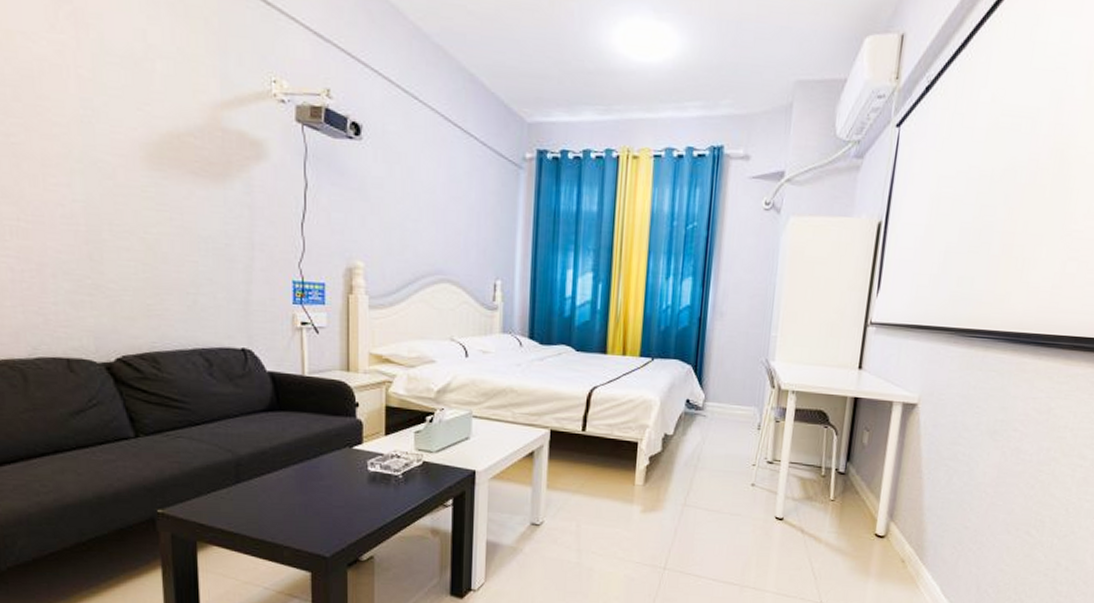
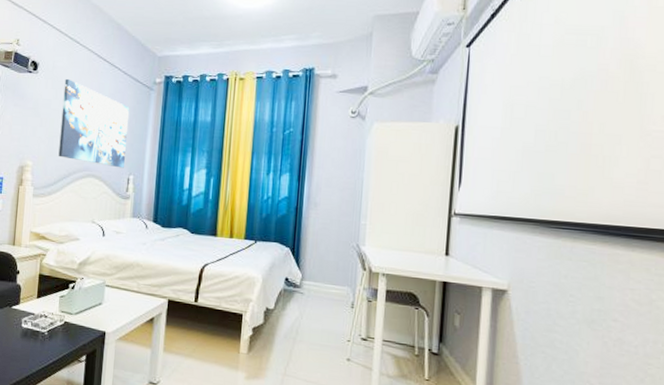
wall art: none [399,148,493,271] -> present [58,78,130,168]

